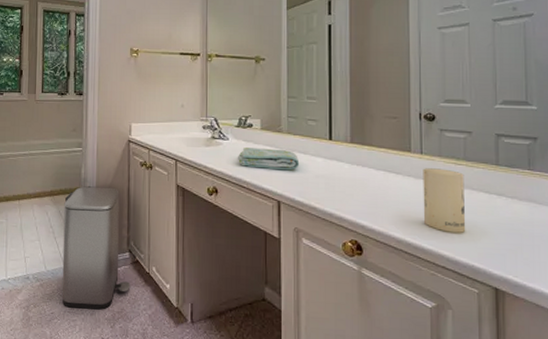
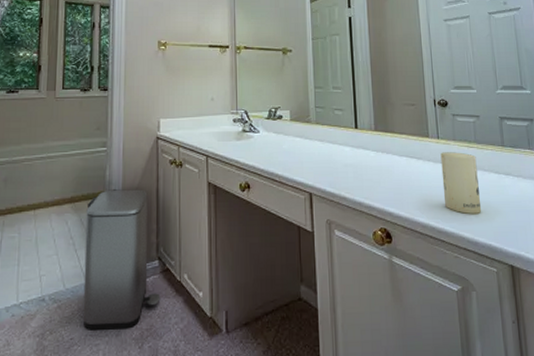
towel: present [237,148,300,171] -> none [268,140,329,161]

